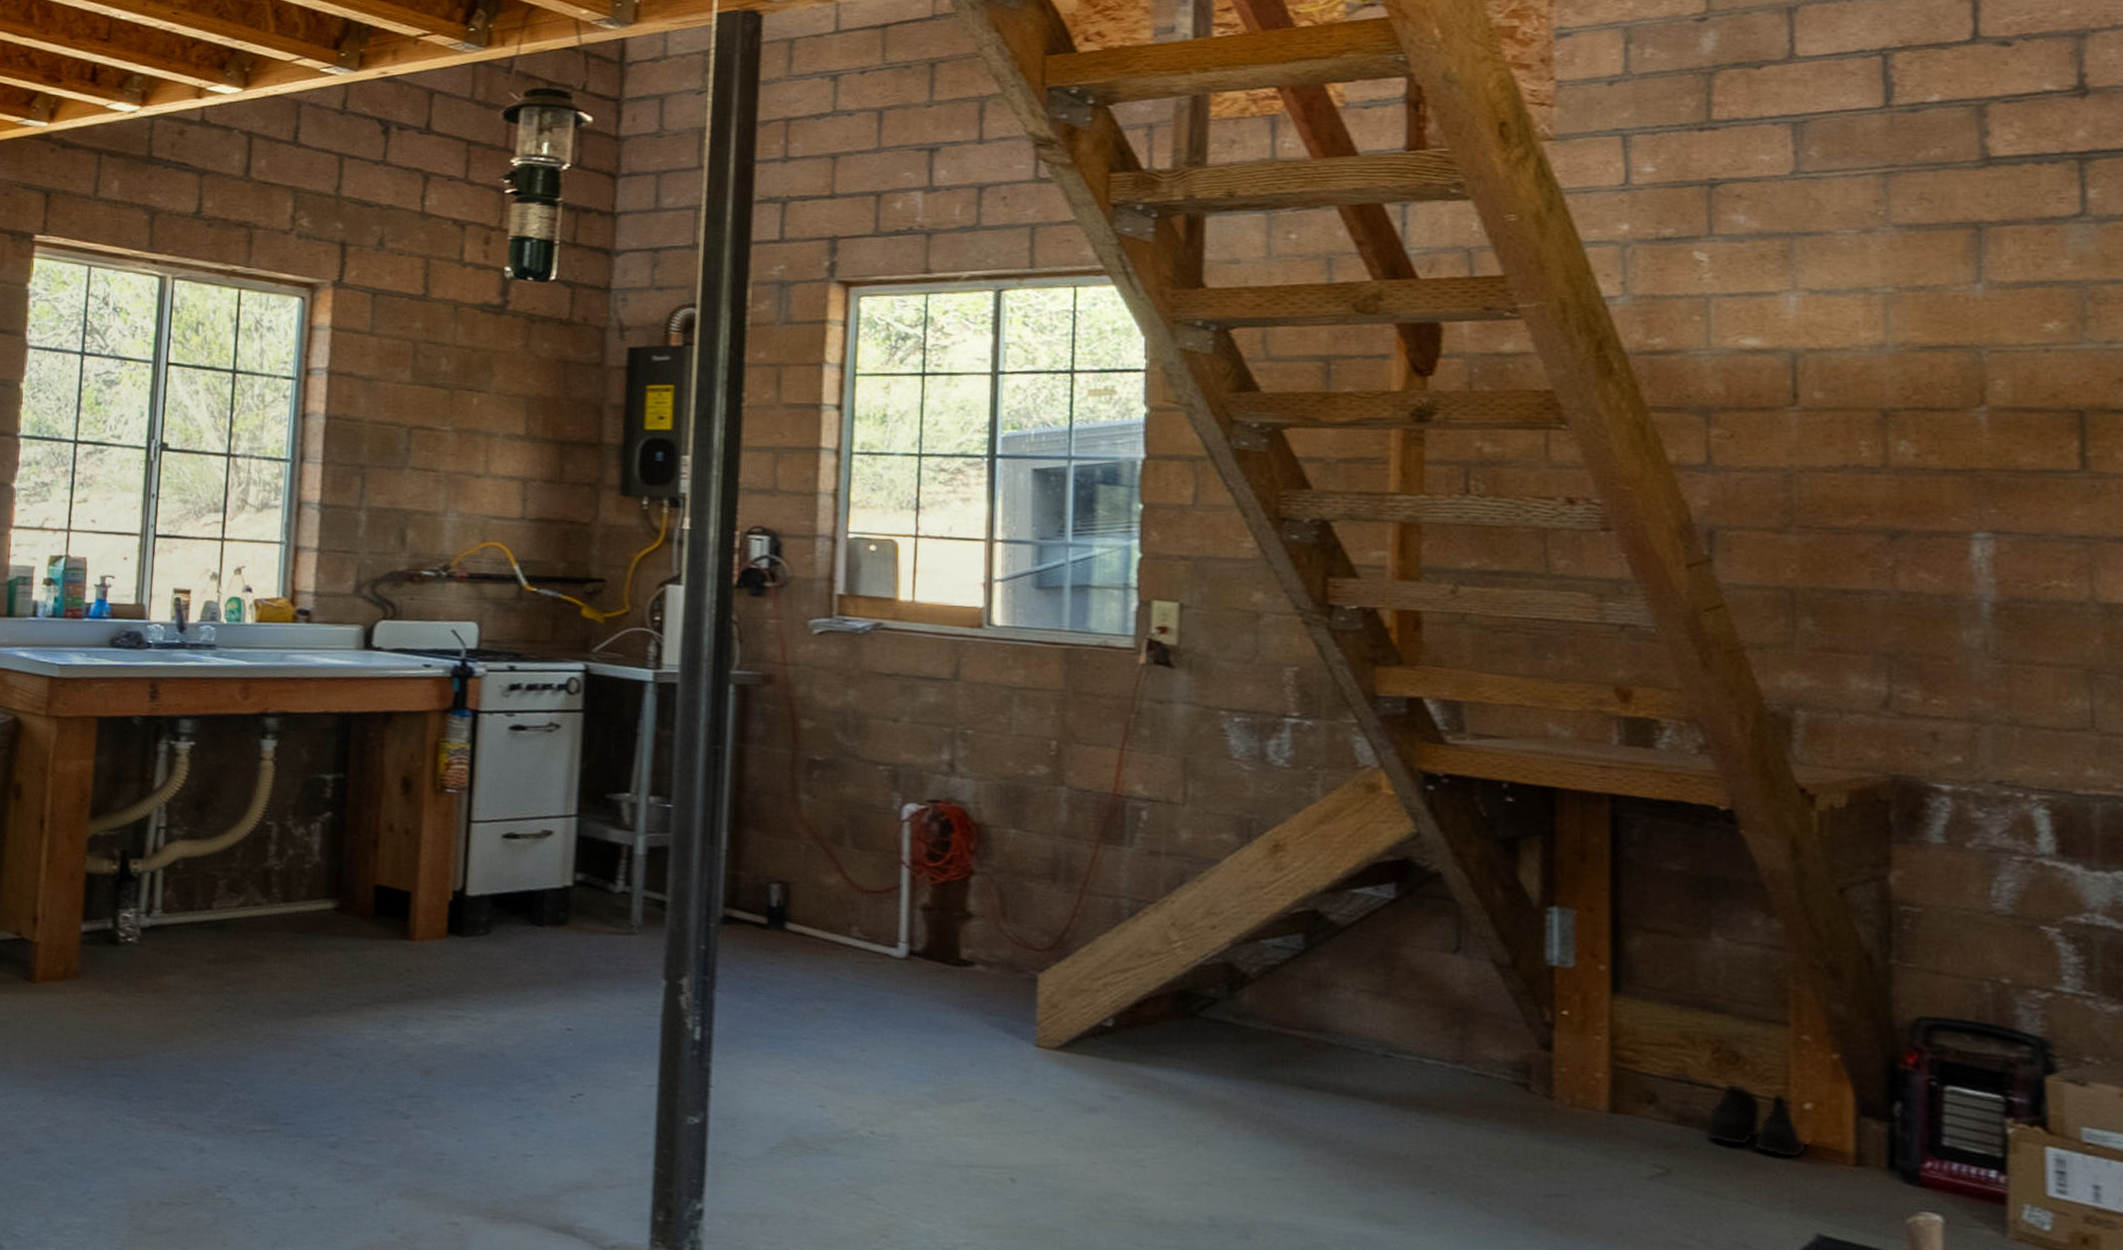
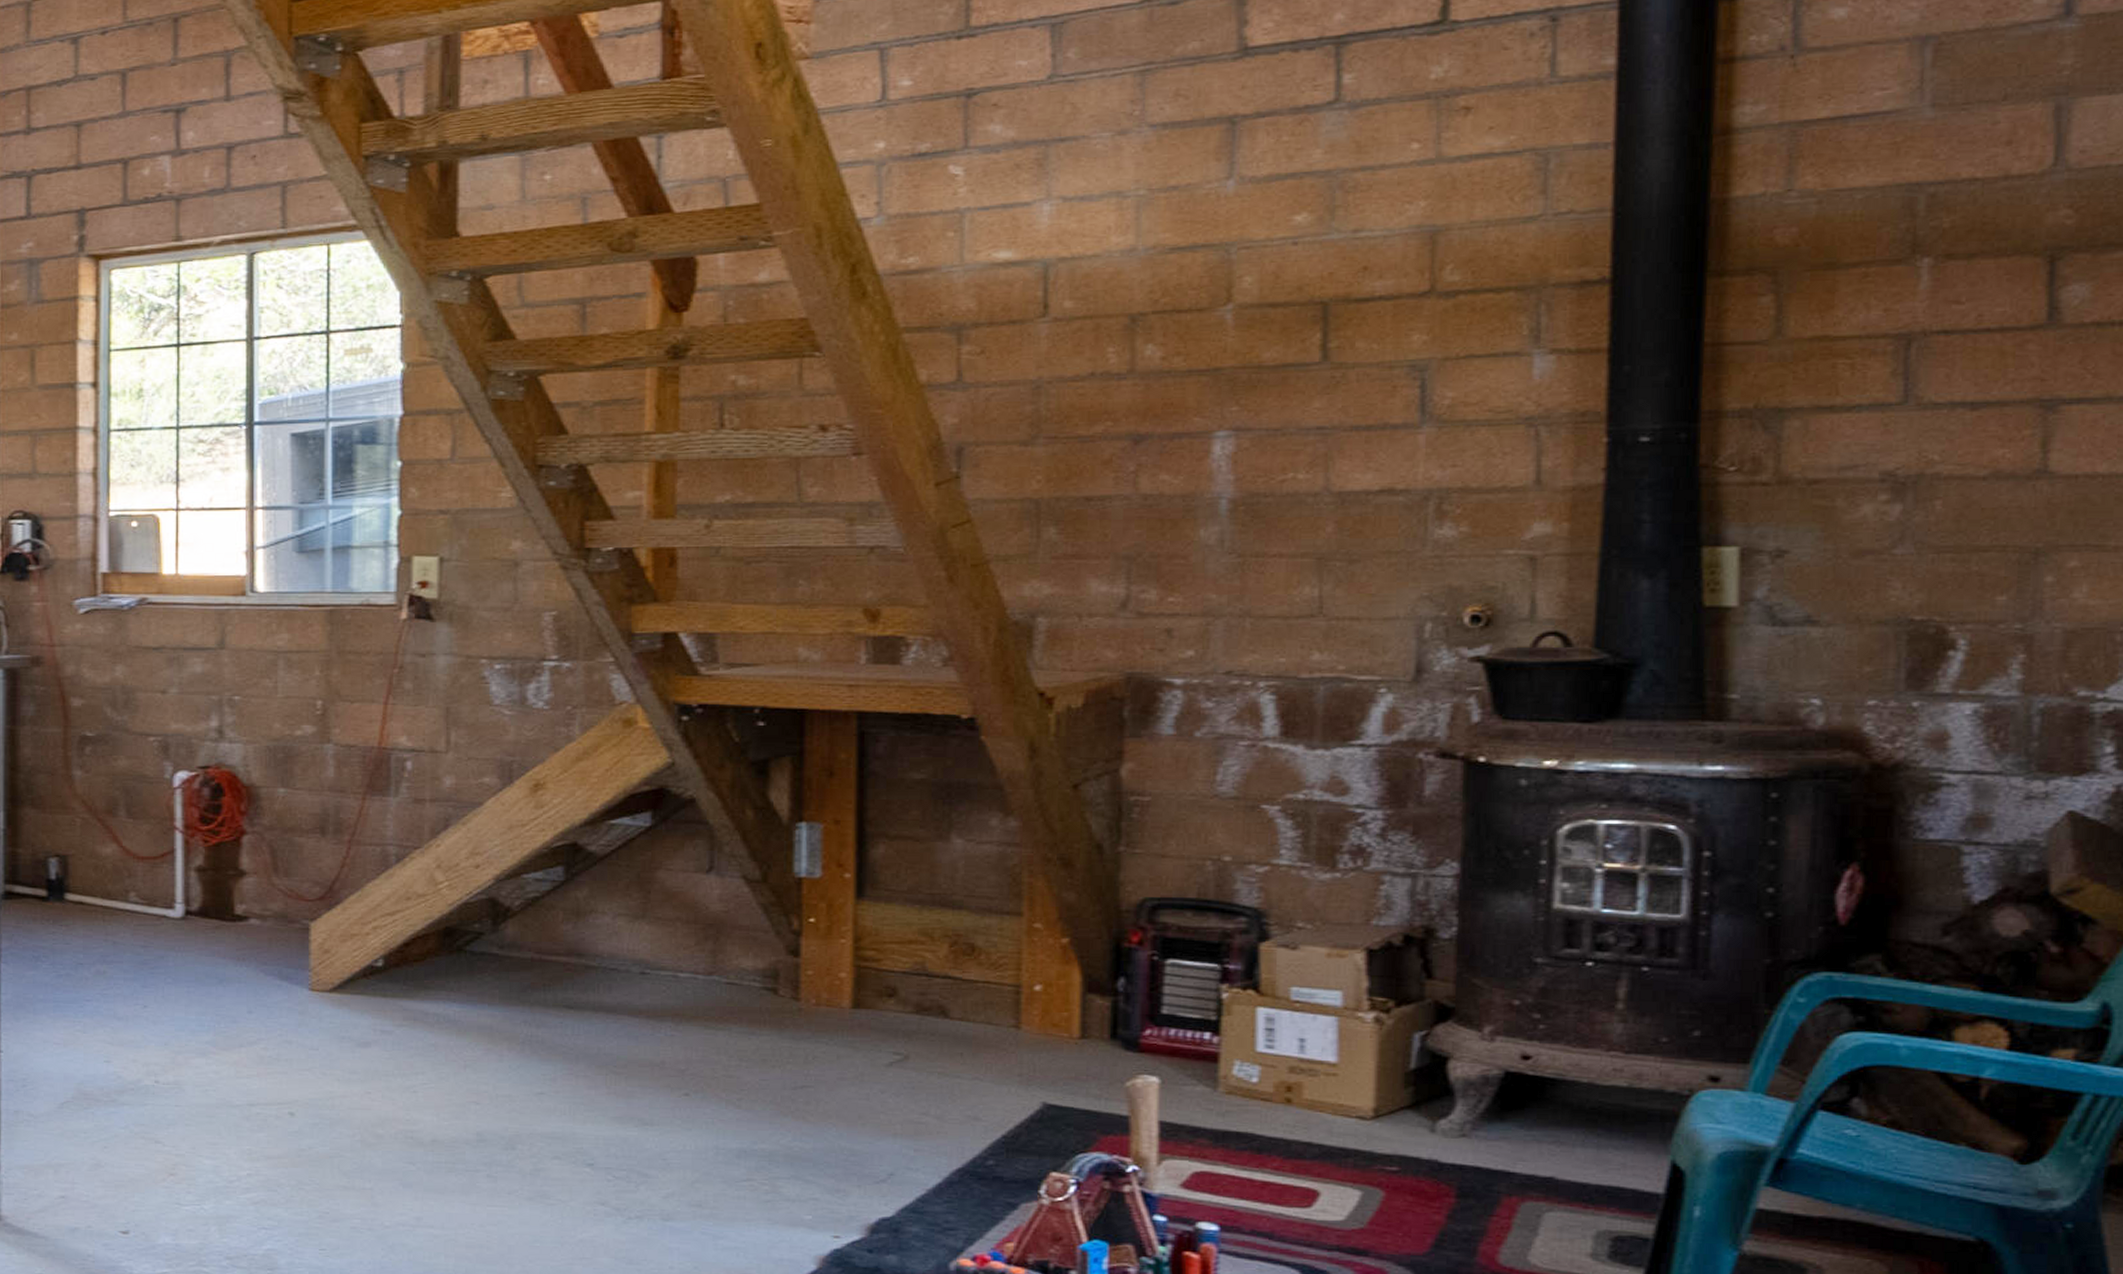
boots: present [1704,1081,1810,1159] -> none [940,971,1038,1037]

